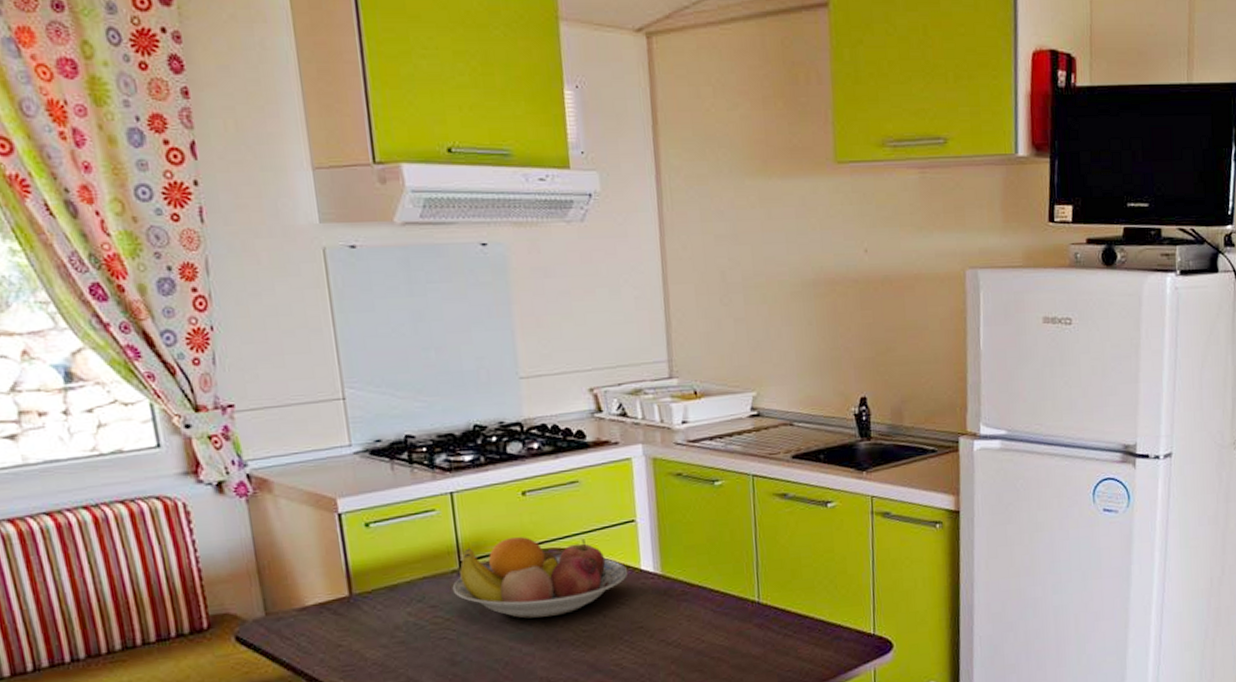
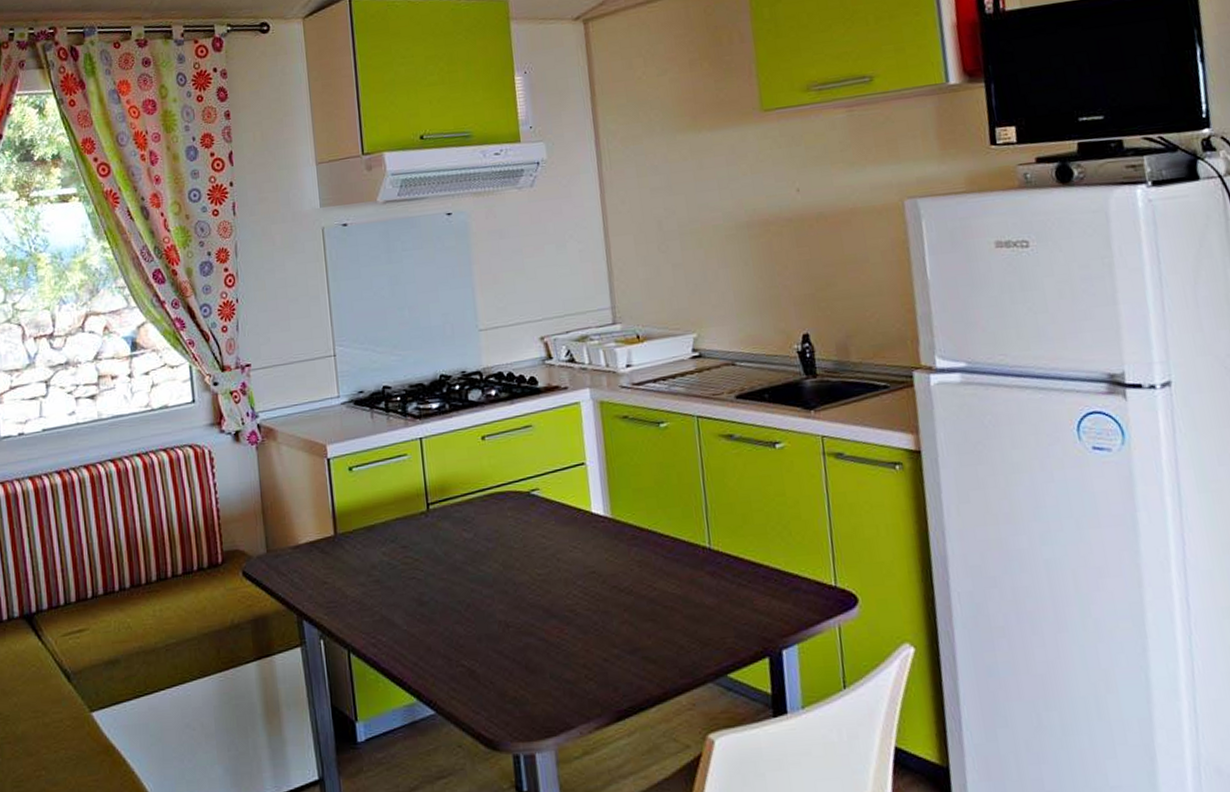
fruit bowl: present [452,537,628,619] -> none [420,480,580,561]

